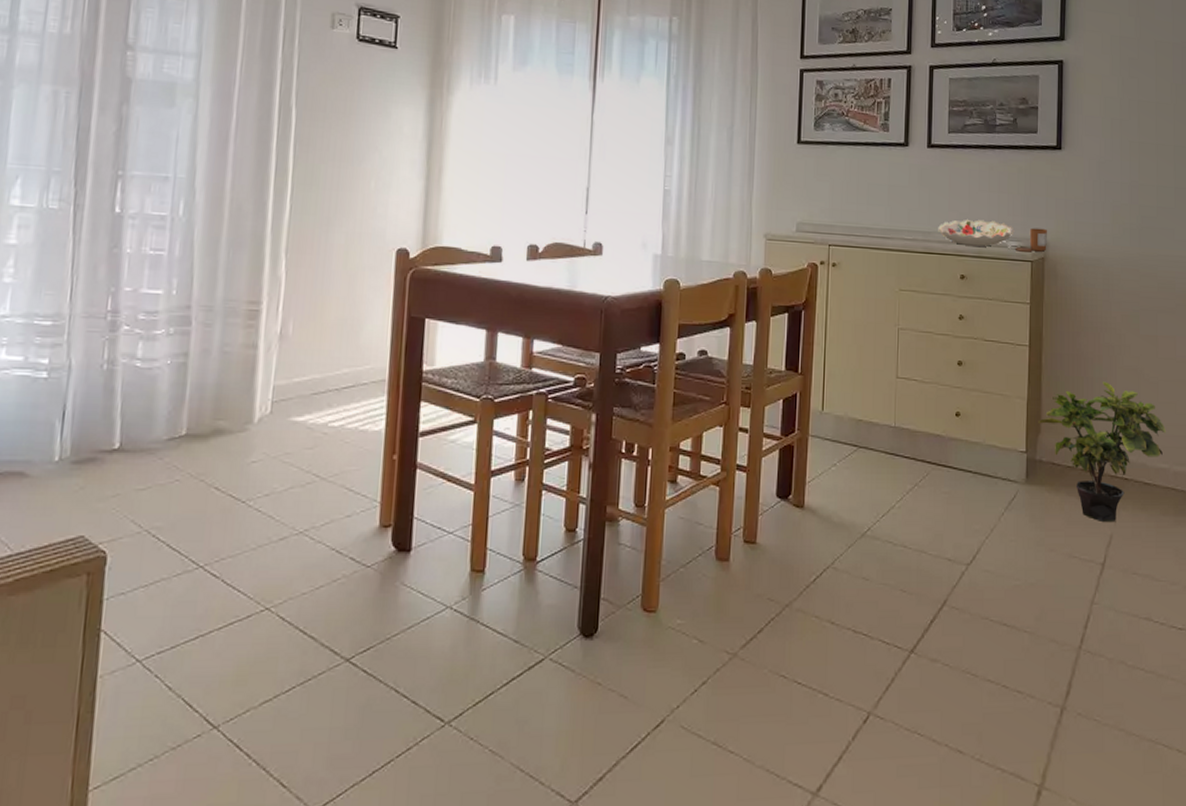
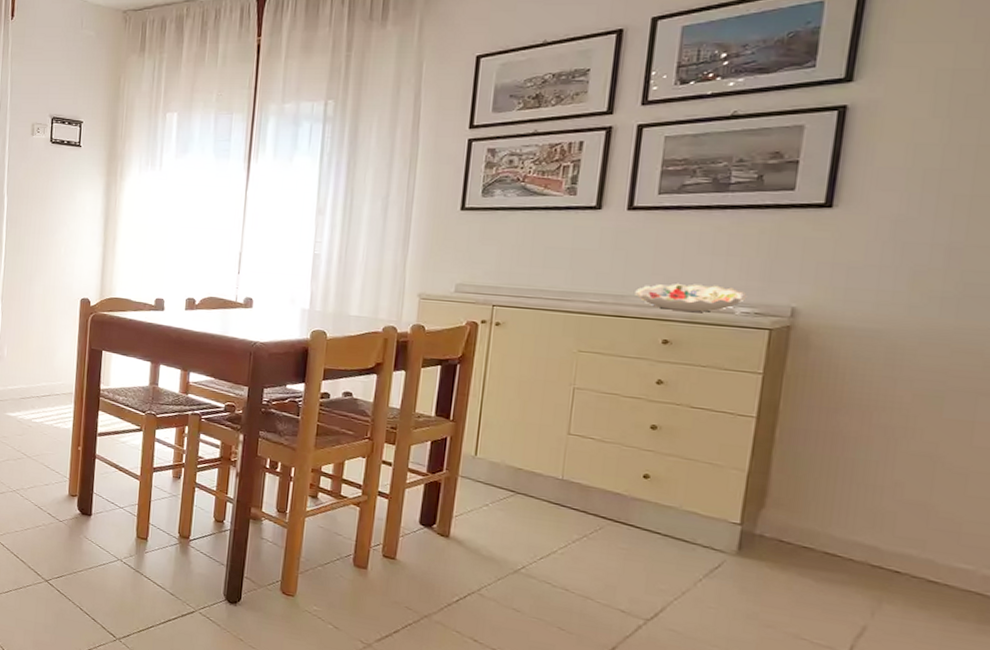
candle: present [1016,227,1047,253] -> none [747,293,799,321]
potted plant: present [1038,381,1166,521] -> none [762,464,975,614]

